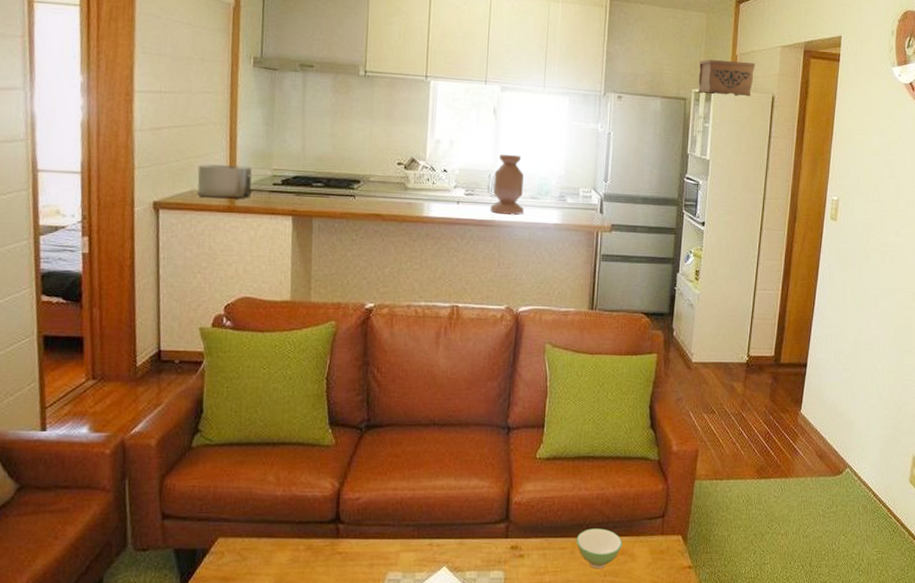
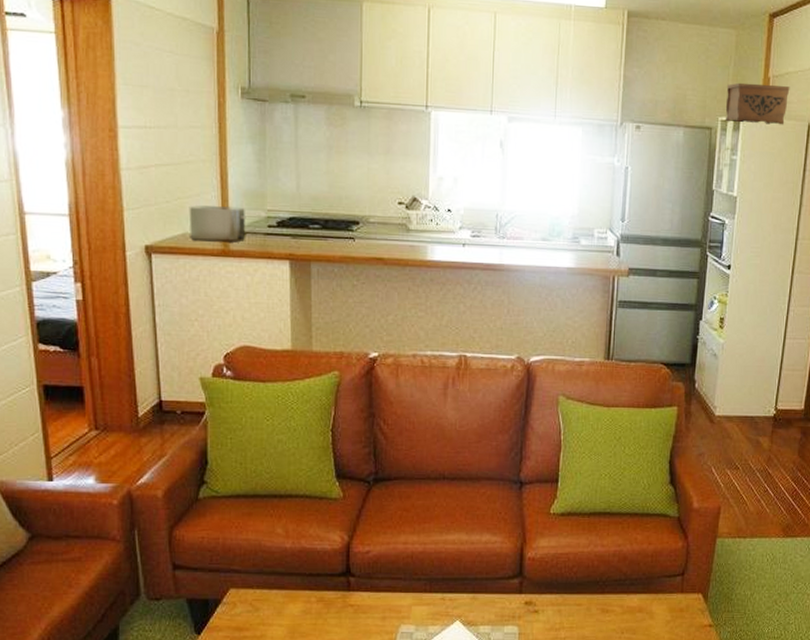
vase: present [490,154,524,215] -> none [498,191,535,258]
bowl: present [576,528,623,569] -> none [592,585,640,626]

